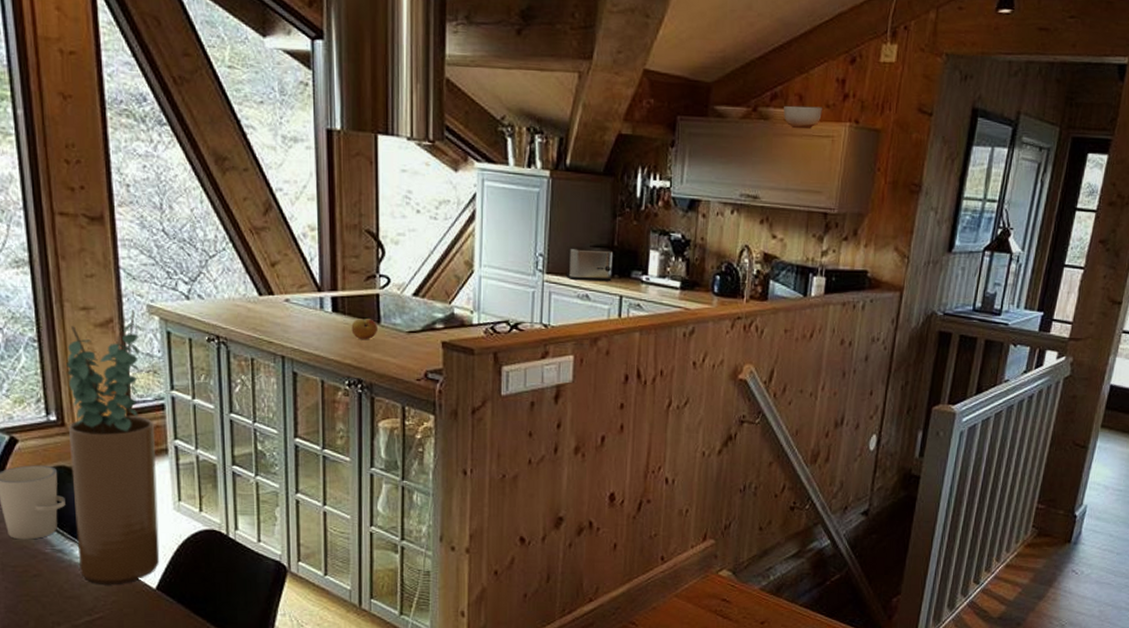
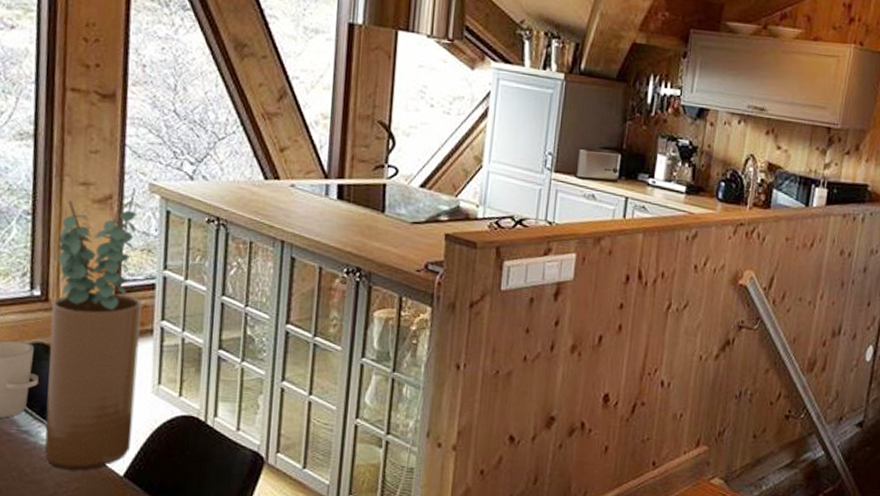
fruit: present [351,318,377,340] -> none [355,207,381,229]
bowl: present [784,105,823,129] -> none [792,25,830,49]

